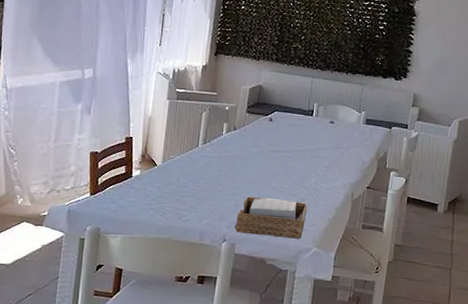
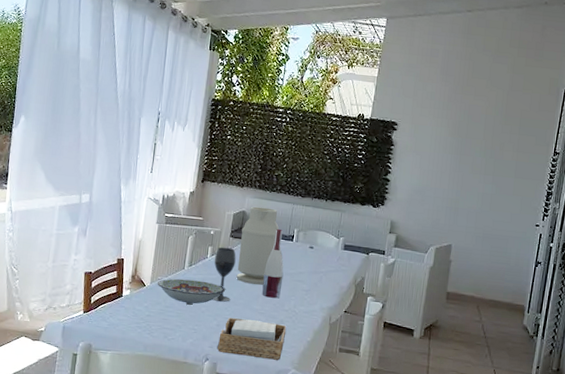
bowl: none [169,157,242,185] -> present [157,278,225,306]
wine glass: none [229,123,253,180] -> present [213,247,236,302]
water jug: none [253,80,298,162] -> present [236,206,279,285]
wine bottle: none [281,104,304,176] -> present [262,229,284,298]

